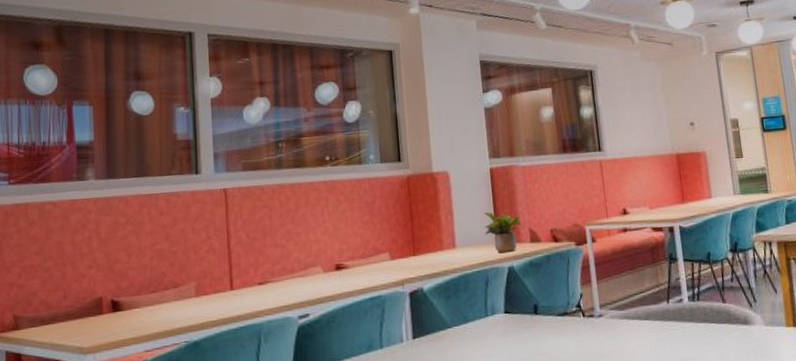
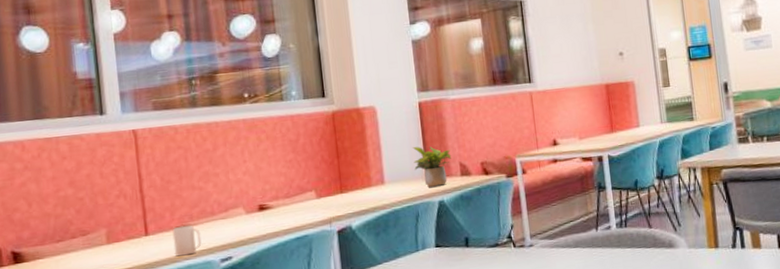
mug: none [255,281,282,312] -> present [172,225,202,257]

